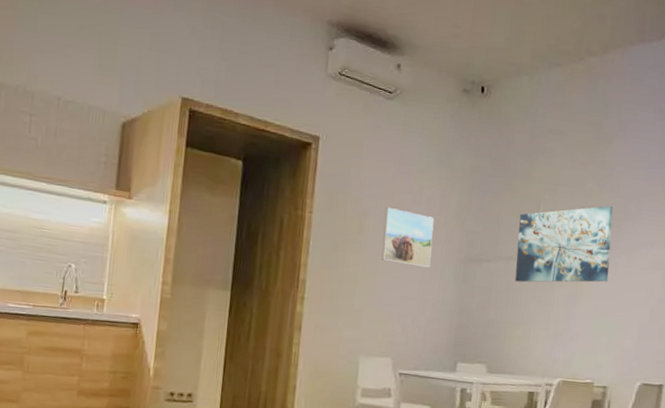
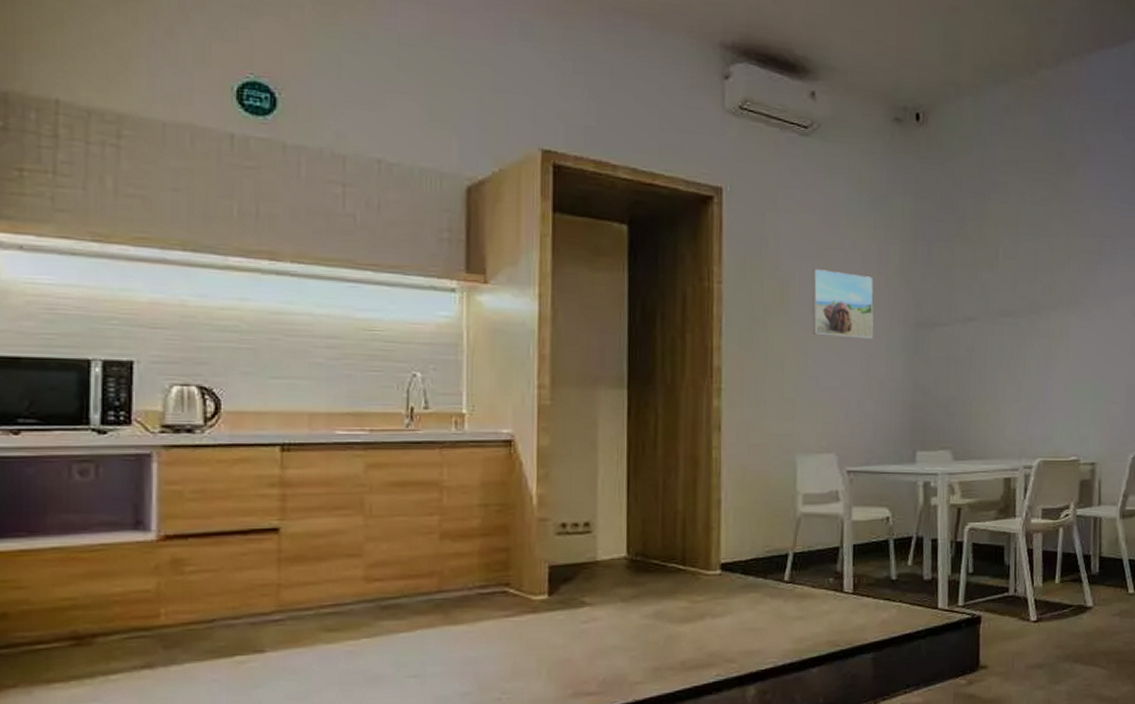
wall art: present [514,206,614,283] -> none [975,247,1086,347]

